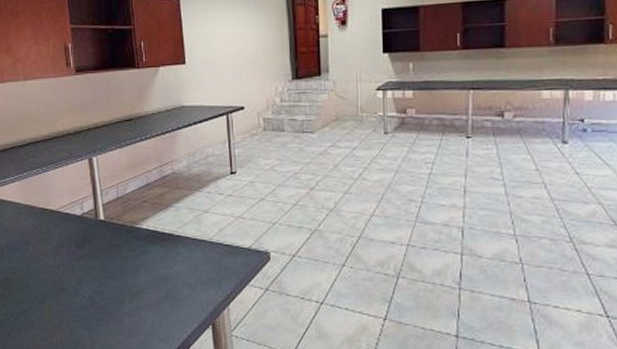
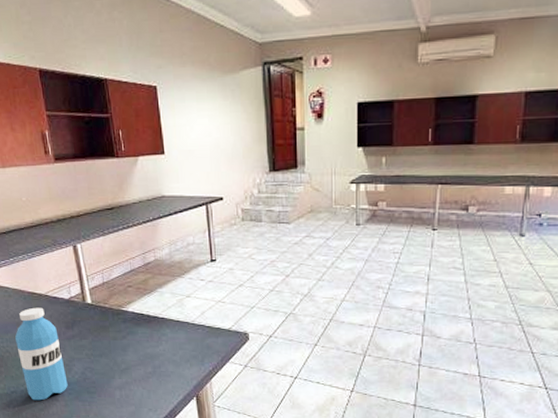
water bottle: none [23,224,74,329] -> present [15,307,68,401]

